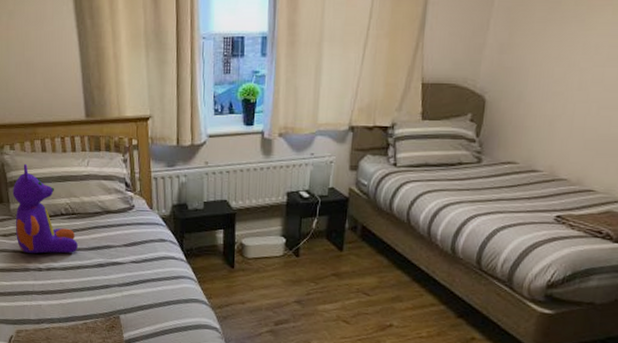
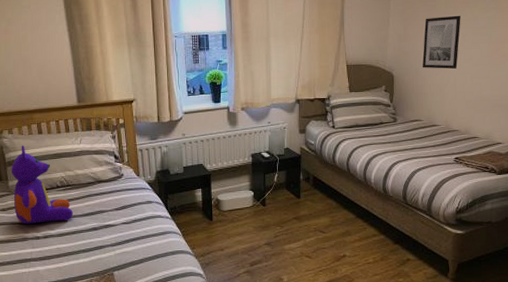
wall art: none [529,17,597,94] -> present [422,15,461,69]

